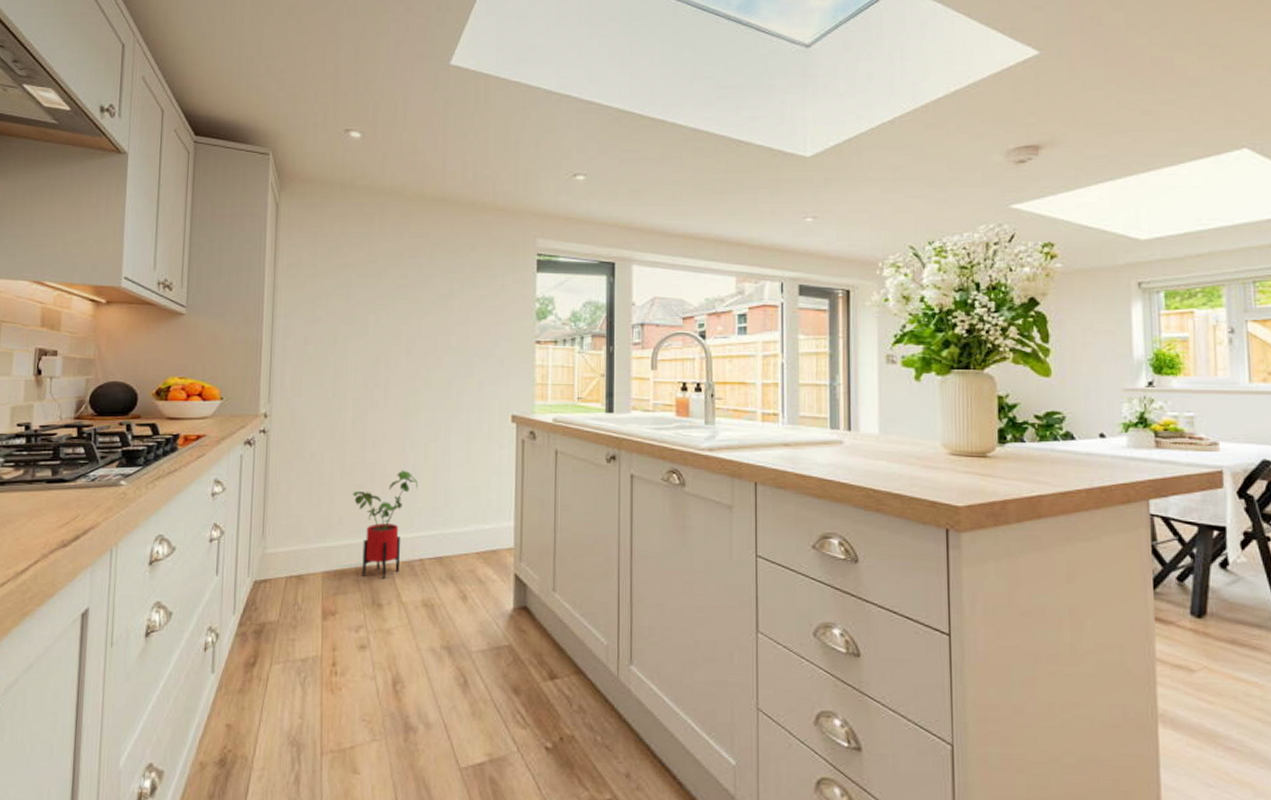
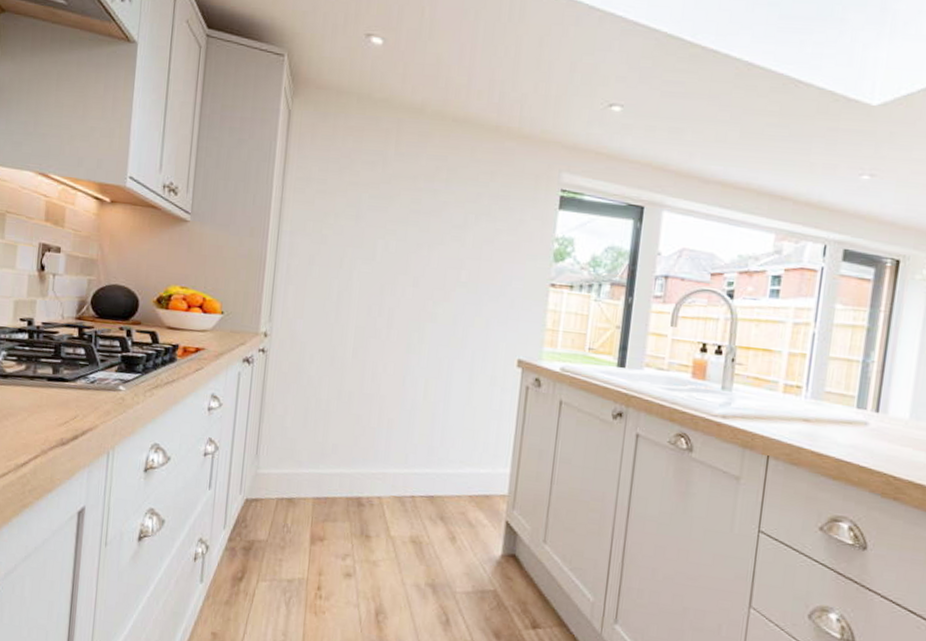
house plant: present [353,470,419,580] -> none [349,404,416,512]

